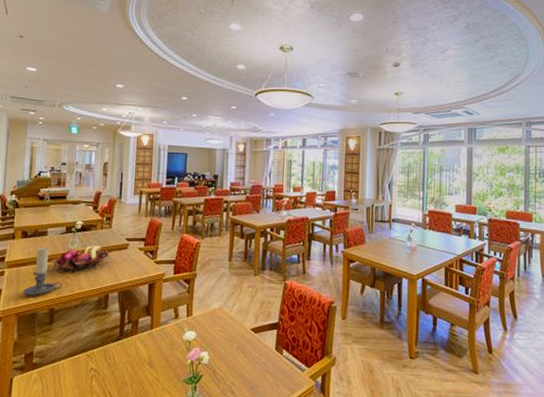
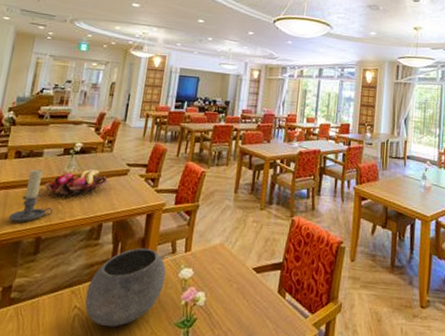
bowl: none [100,314,171,385] -> present [85,247,166,327]

